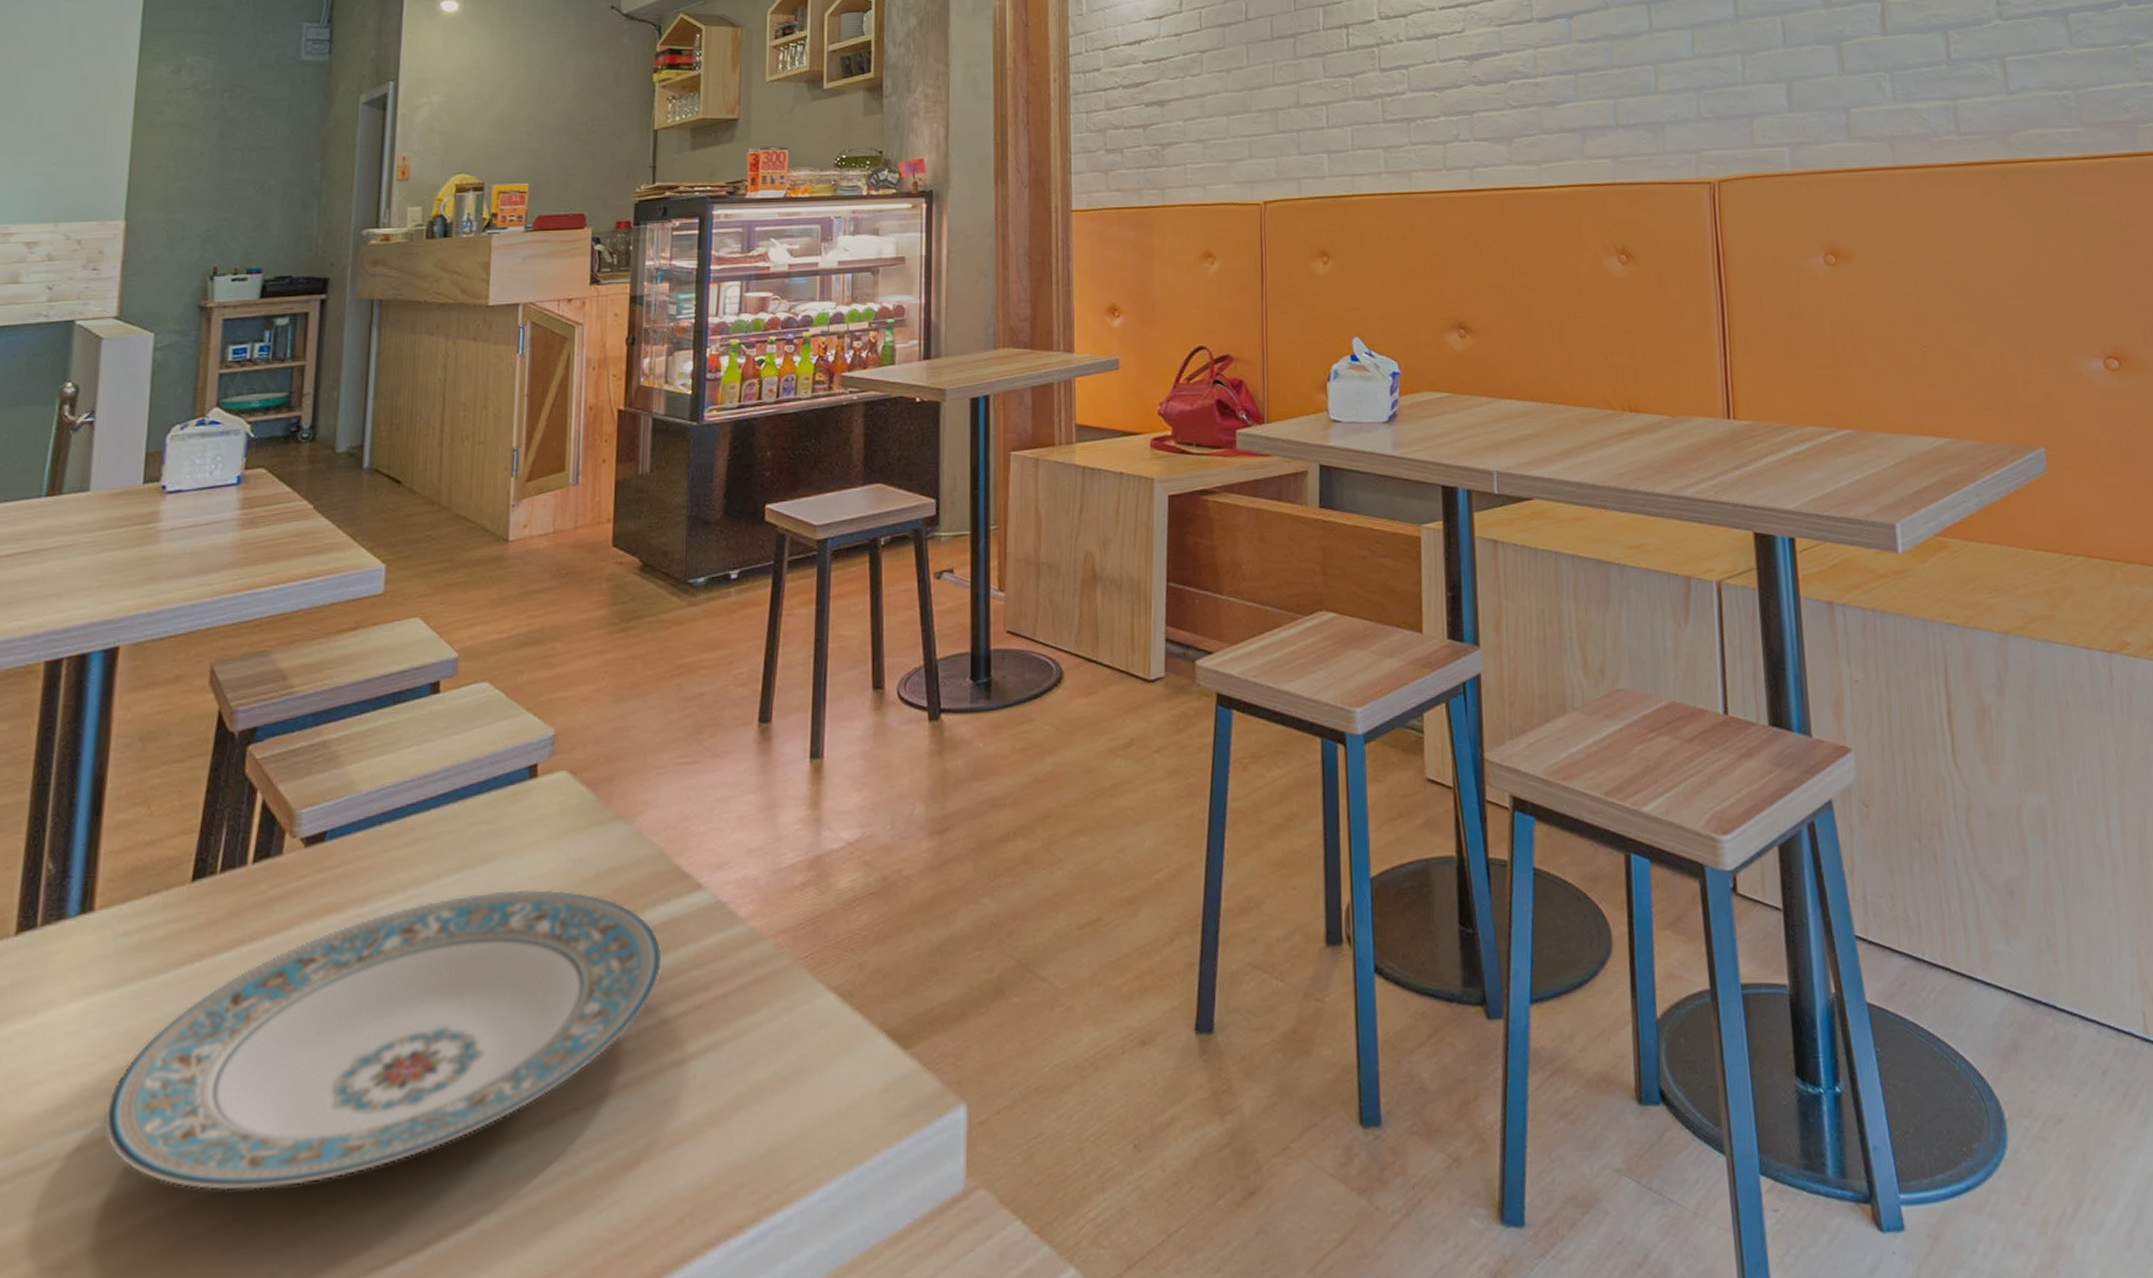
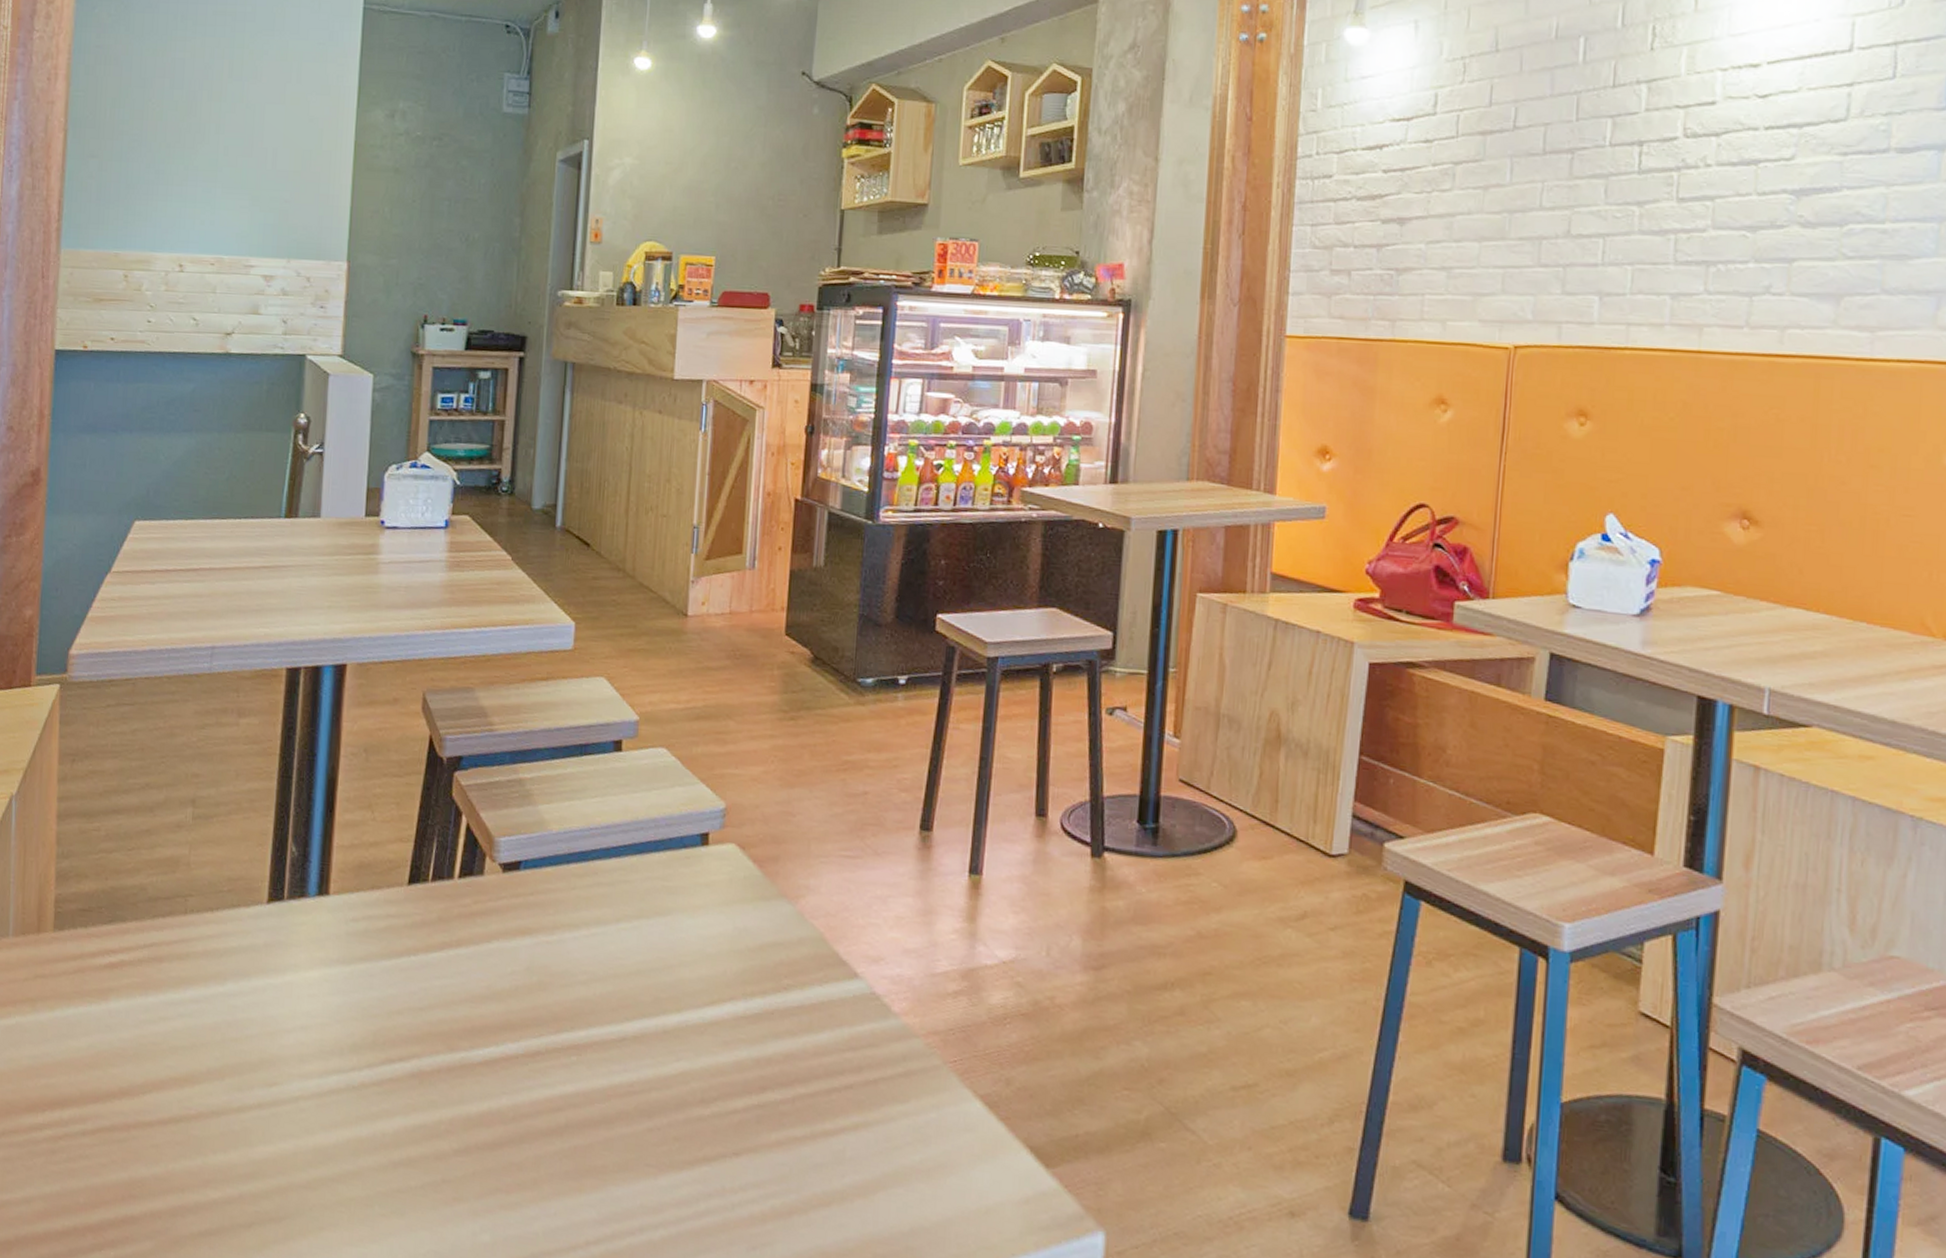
plate: present [103,890,662,1191] -> none [339,942,818,1166]

